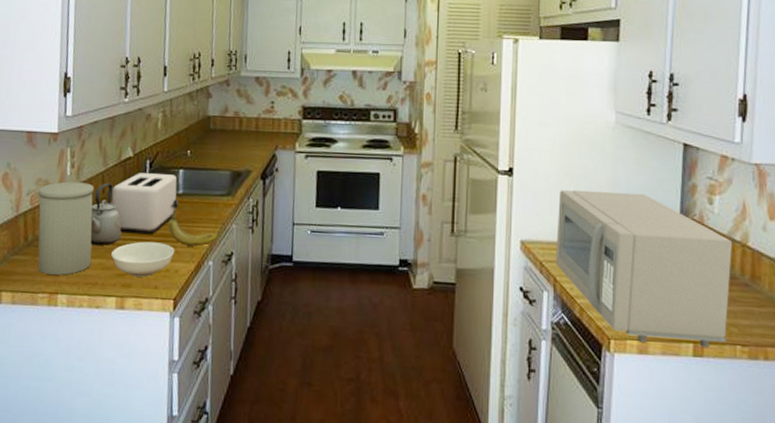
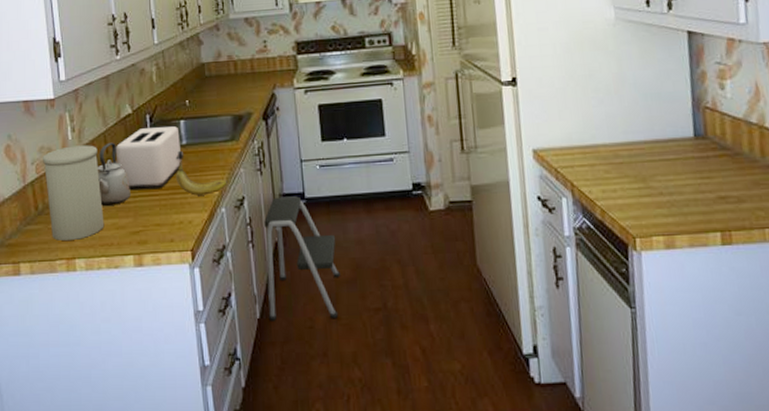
bowl: present [111,241,175,277] -> none [123,195,186,232]
step stool: none [241,257,318,385] -> present [264,196,340,321]
microwave: present [555,189,732,348] -> none [566,87,754,237]

